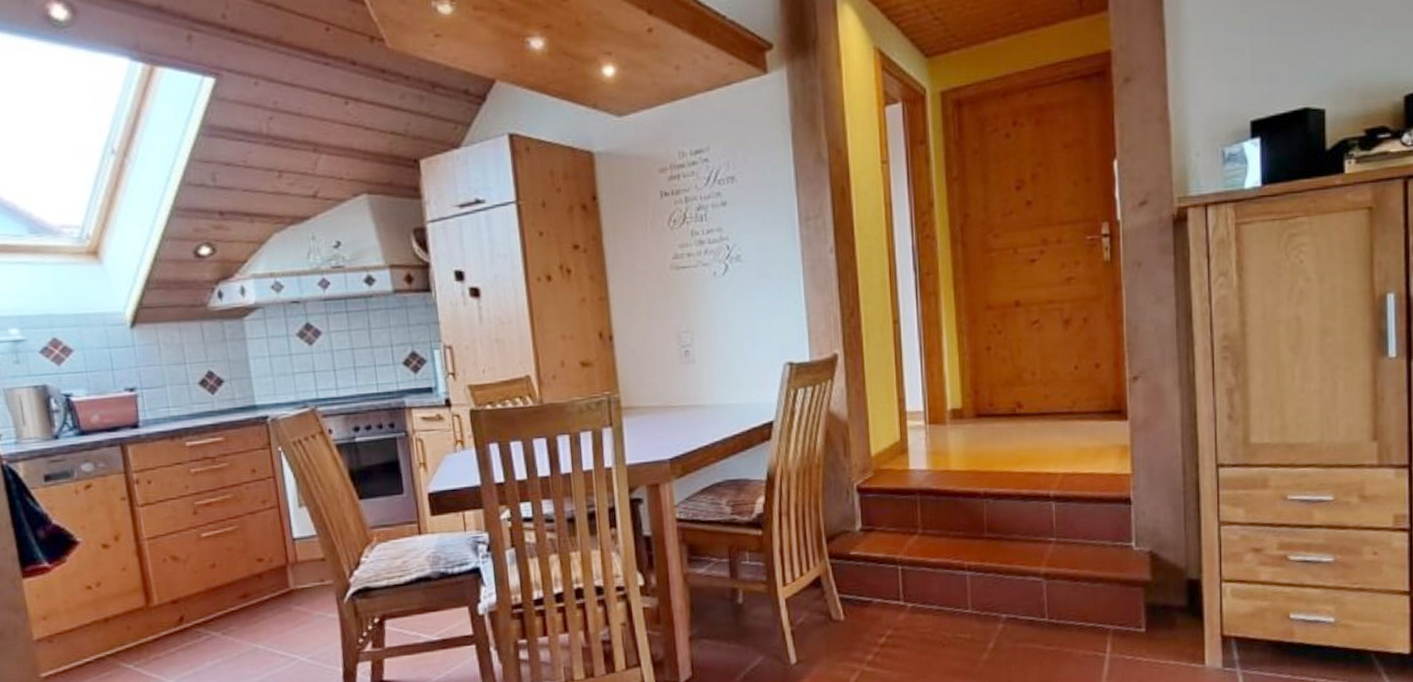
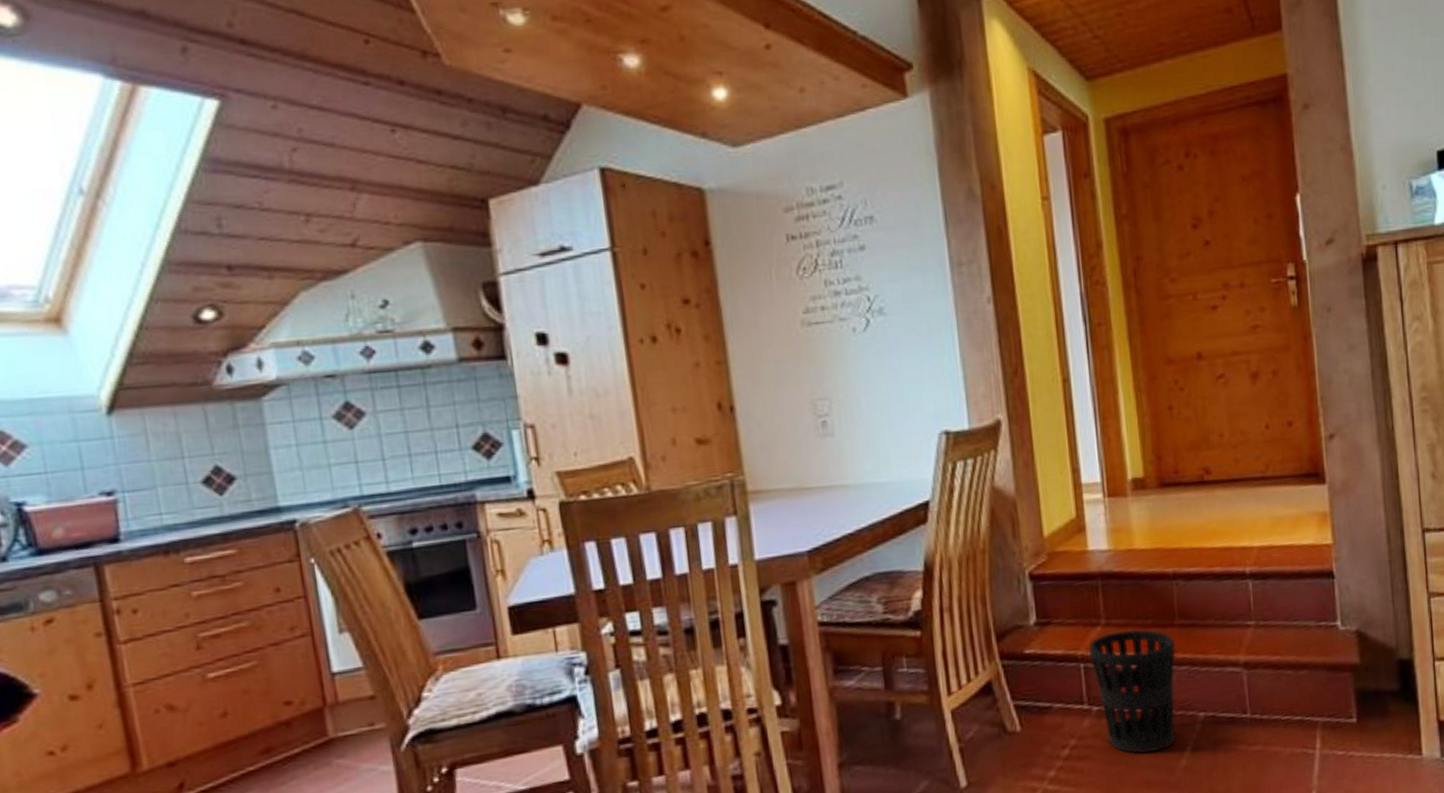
wastebasket: none [907,539,984,647] -> present [1089,629,1177,755]

